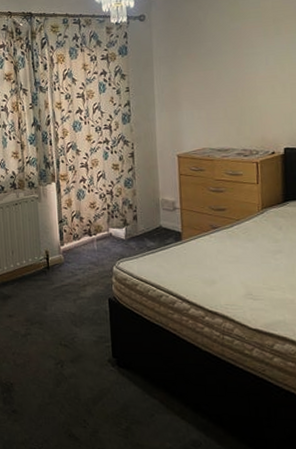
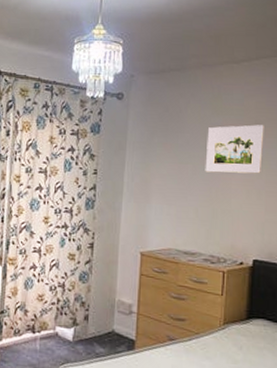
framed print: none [228,23,285,75] -> present [205,124,264,174]

